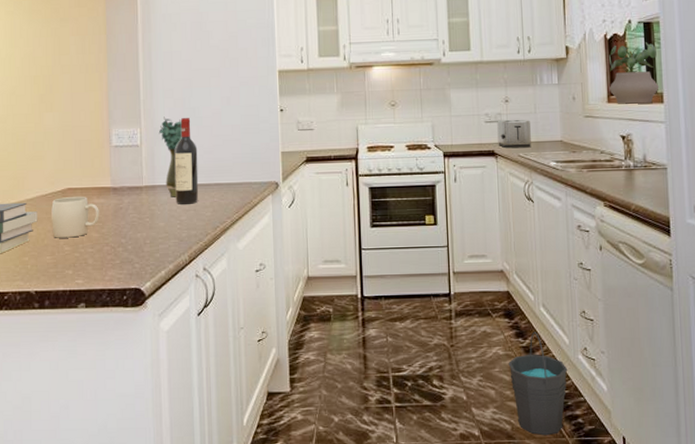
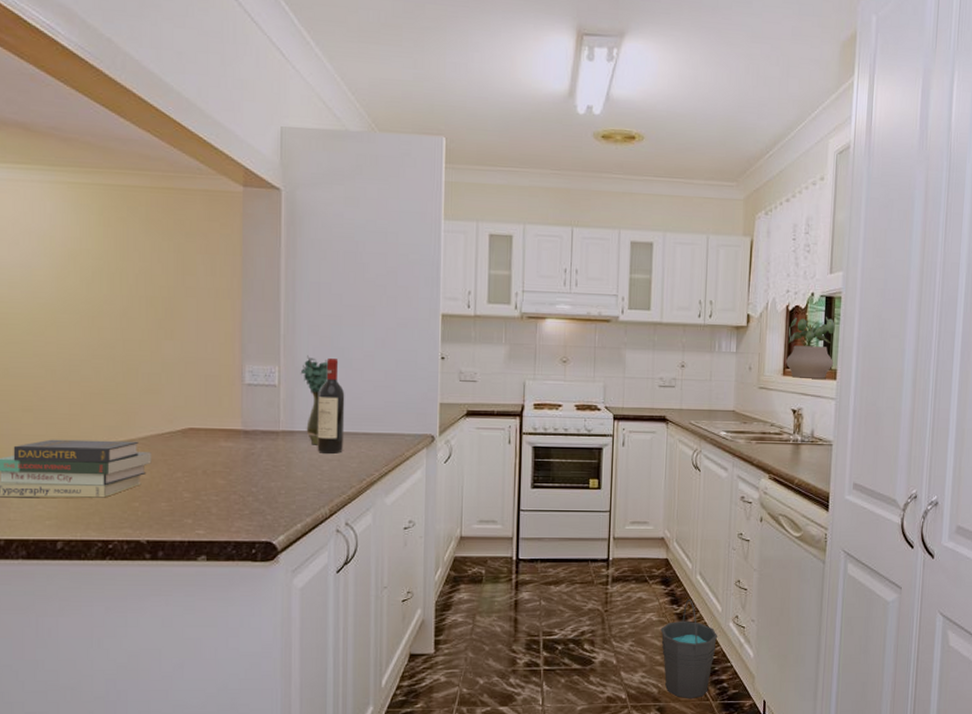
mug: present [50,196,100,238] -> none [167,437,227,484]
toaster: present [497,119,531,149] -> none [670,385,704,416]

